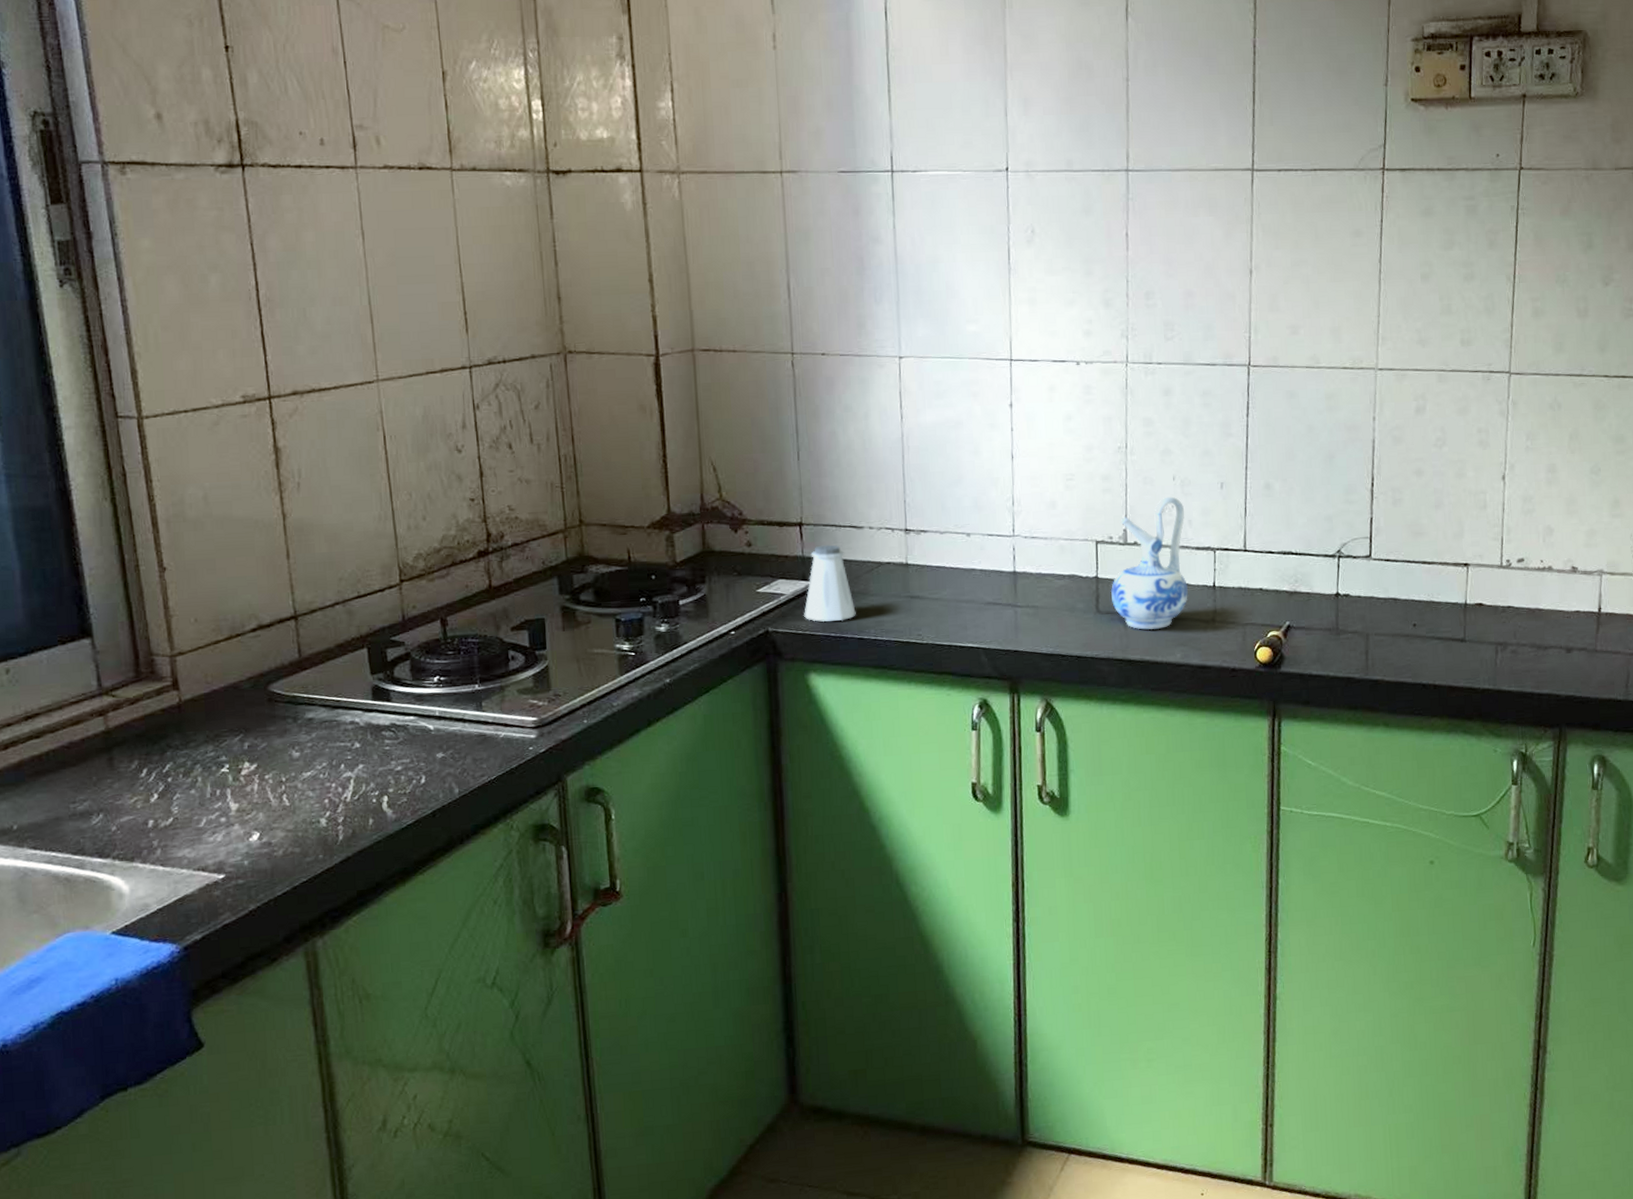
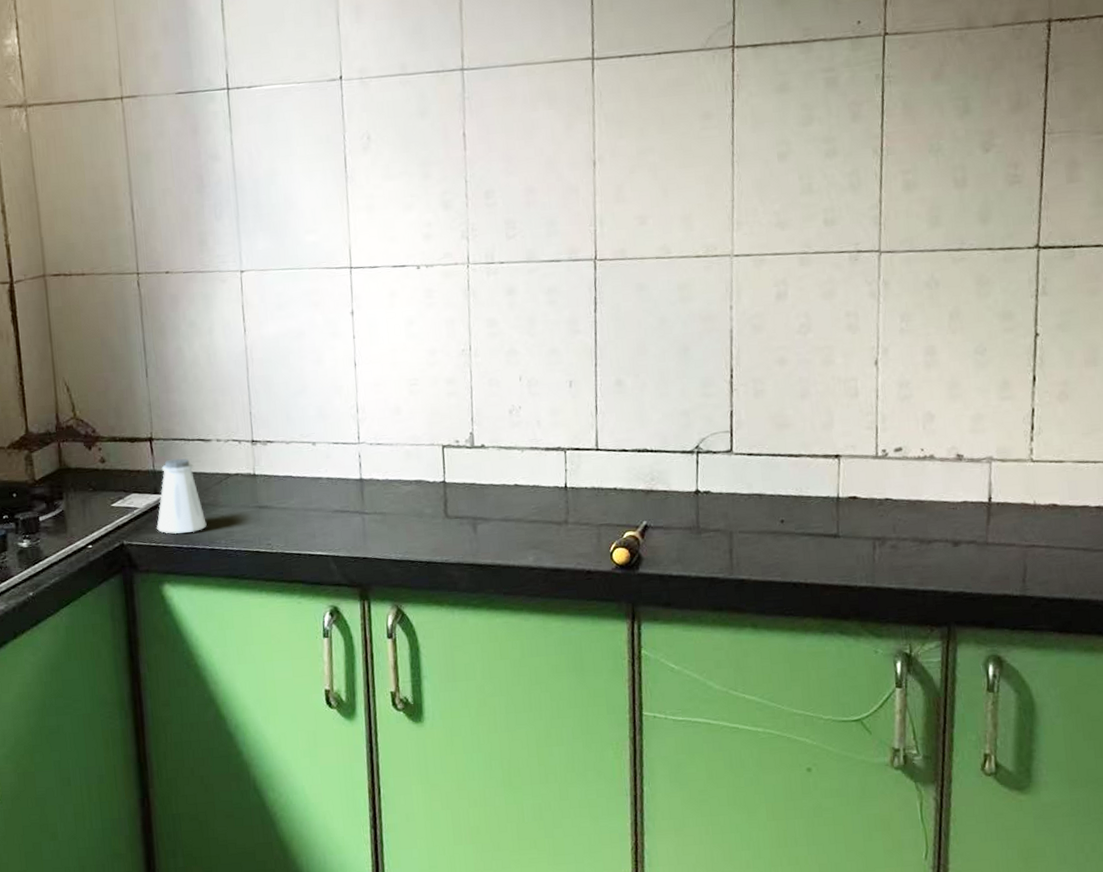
ceramic pitcher: present [1110,496,1188,630] -> none [458,397,539,534]

